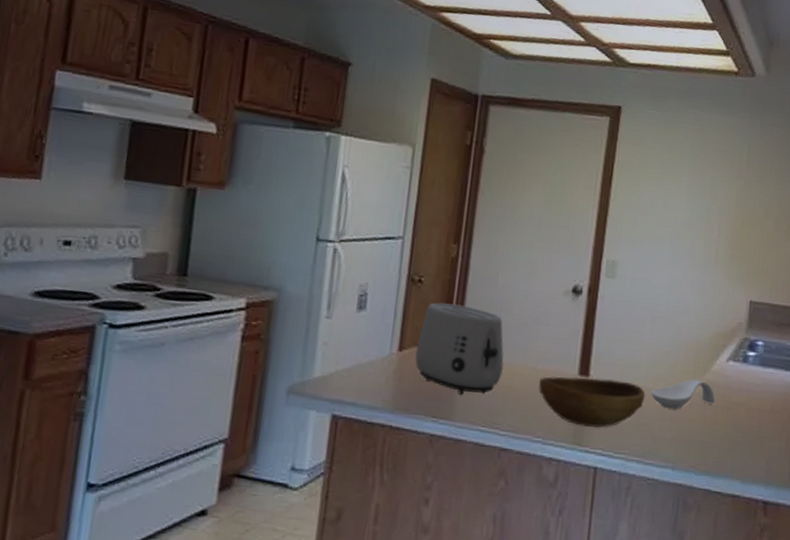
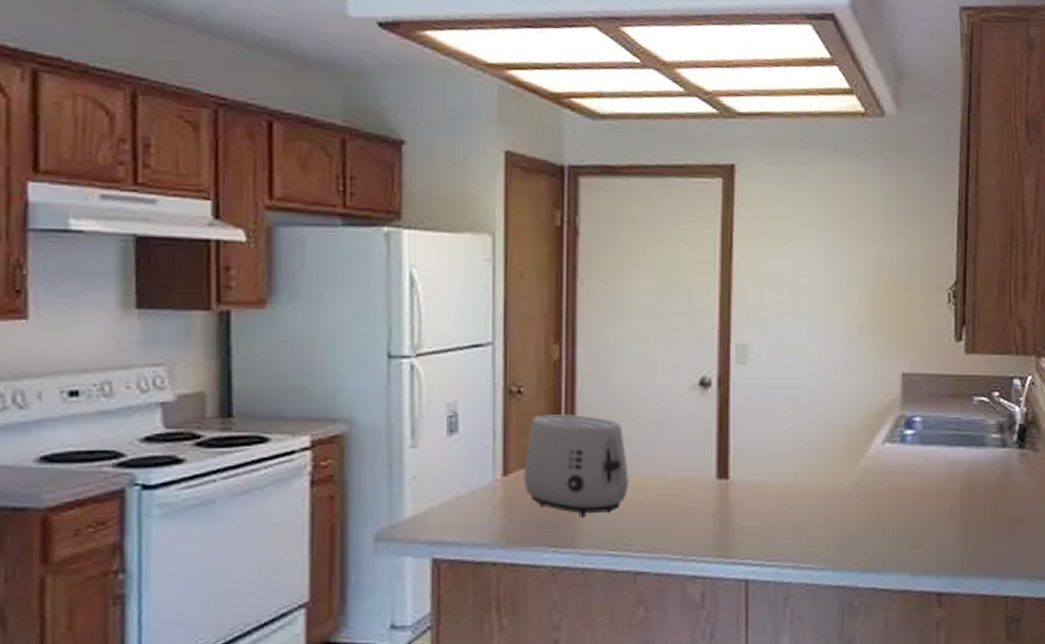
bowl: present [538,376,646,429] -> none [671,478,795,537]
spoon rest: present [650,379,716,409] -> none [801,468,874,504]

